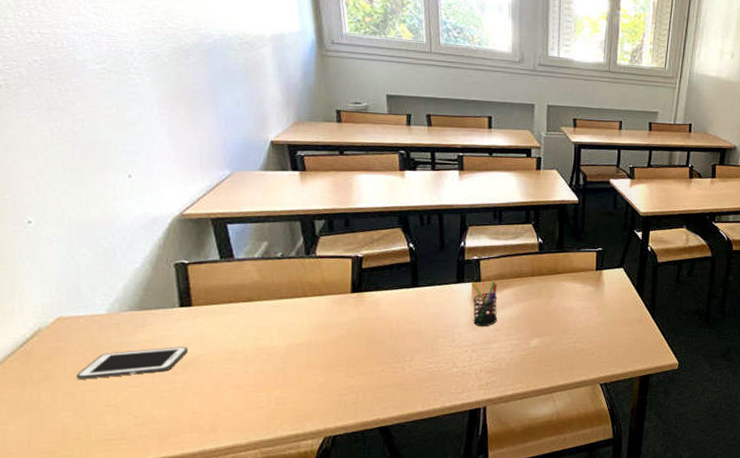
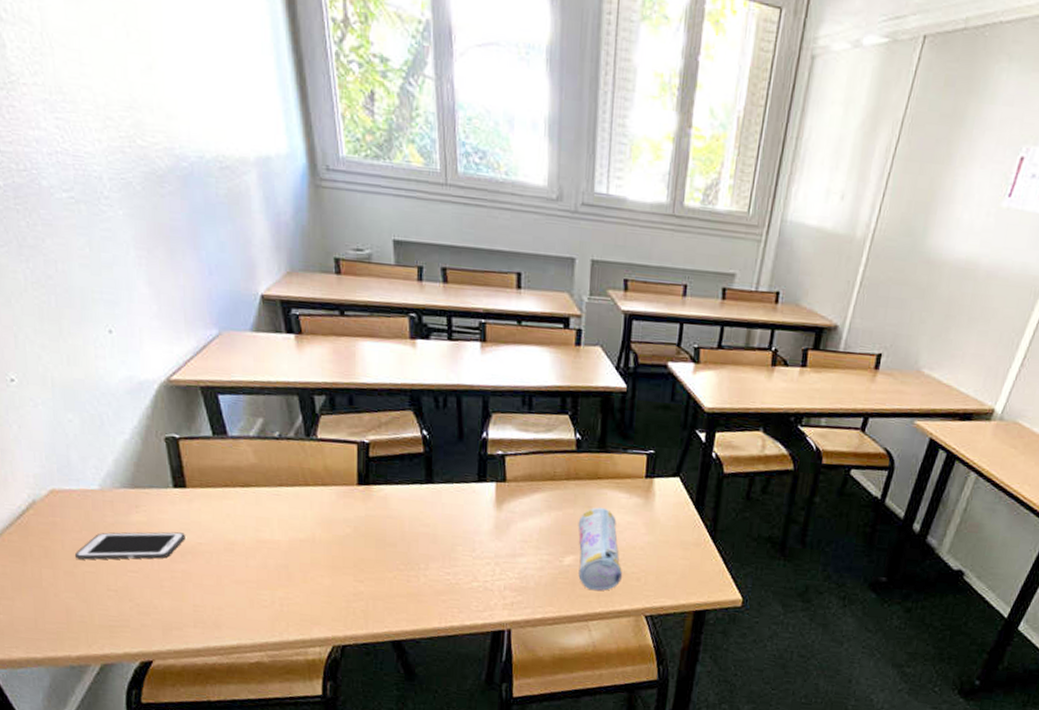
pen holder: present [471,282,498,327] -> none [495,482,526,537]
pencil case: none [542,297,580,367] -> present [578,507,622,591]

